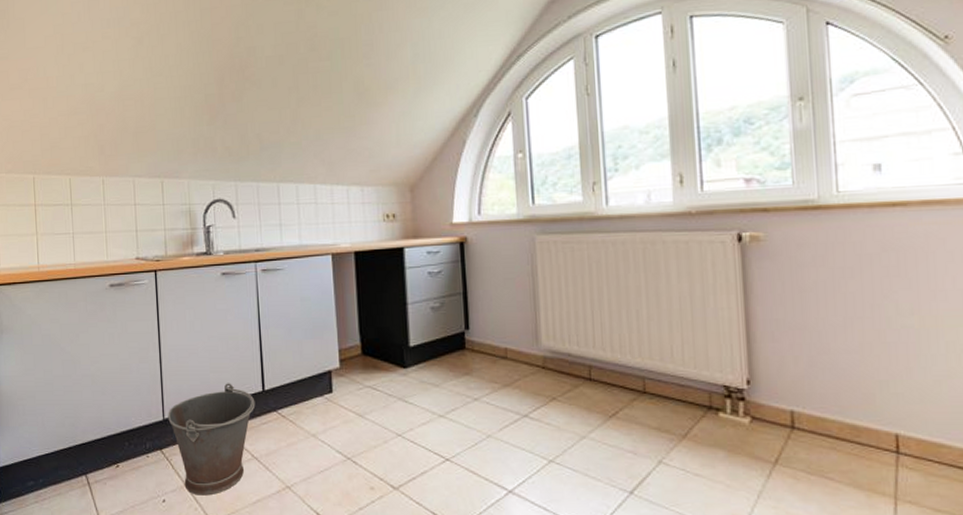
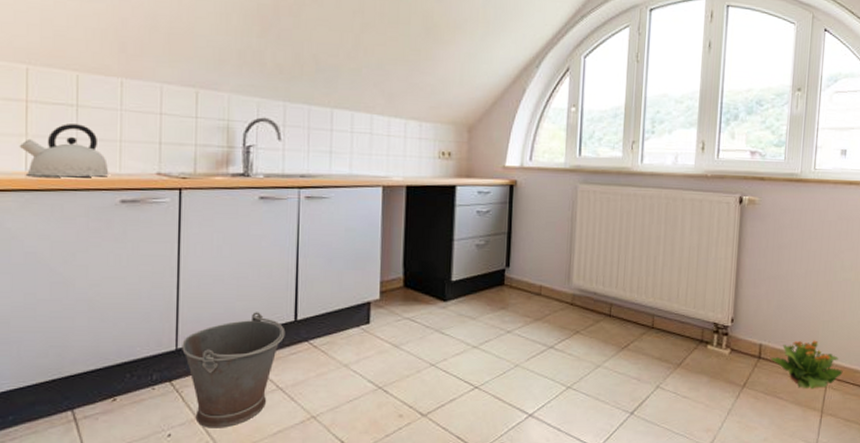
kettle: none [32,220,99,269] -> present [19,124,109,178]
potted flower: none [809,405,921,469] -> present [771,340,843,390]

